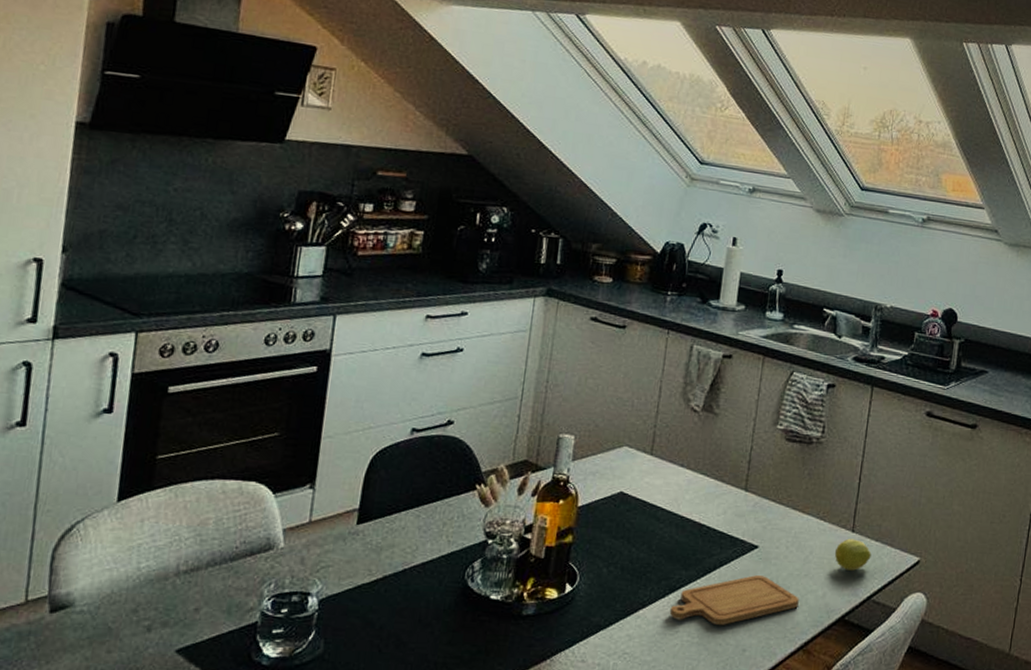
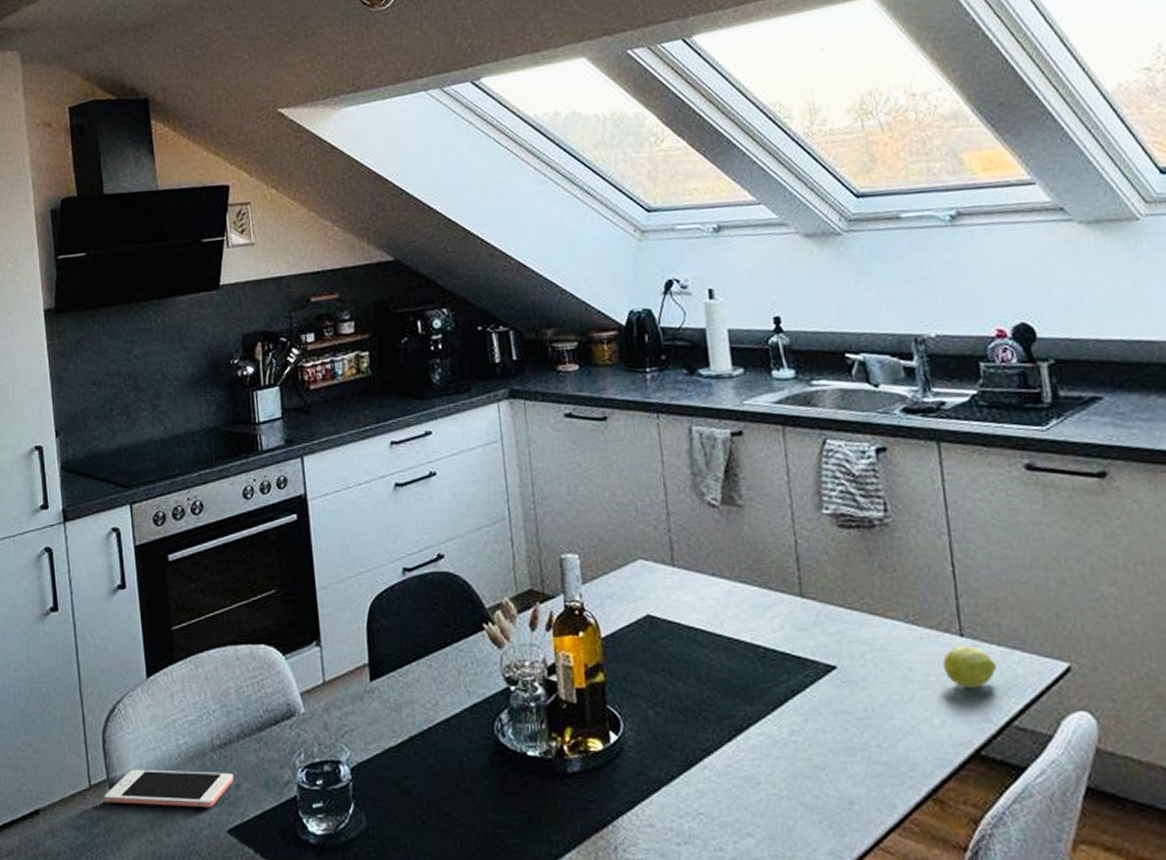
cell phone: none [40,588,194,629] -> present [103,769,233,808]
chopping board: present [669,575,799,625] -> none [741,704,911,772]

